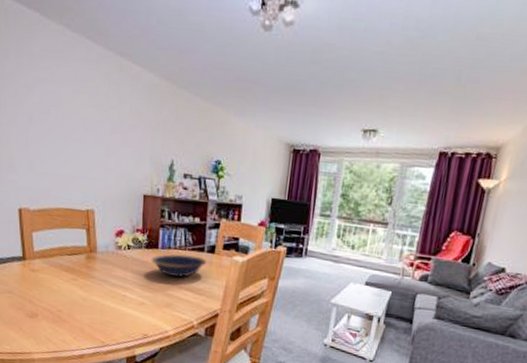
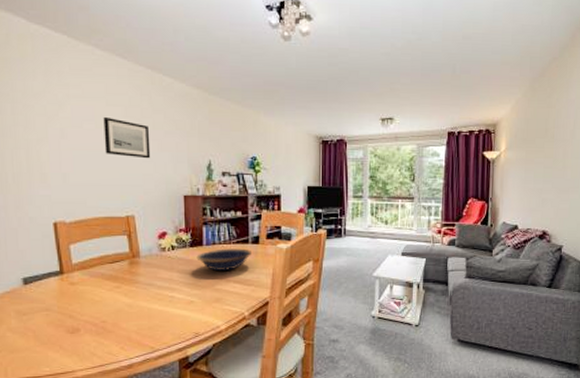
wall art: none [70,103,115,153] -> present [103,116,151,159]

